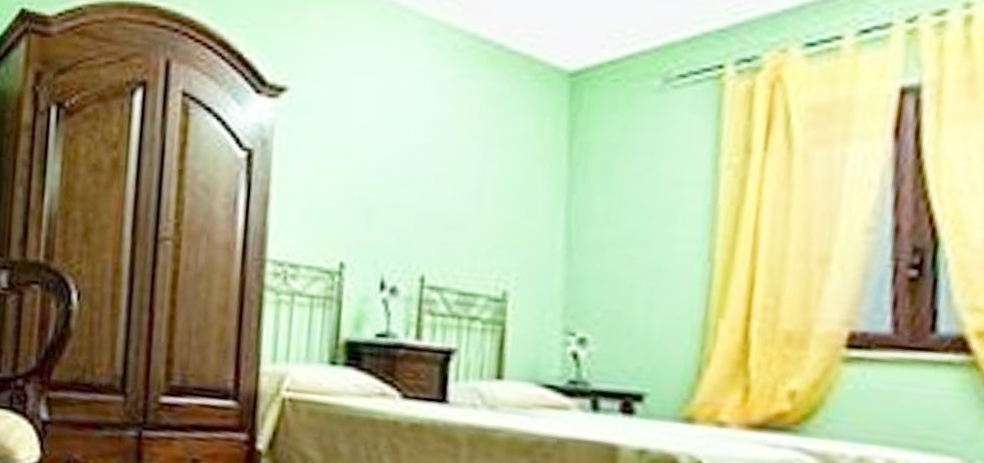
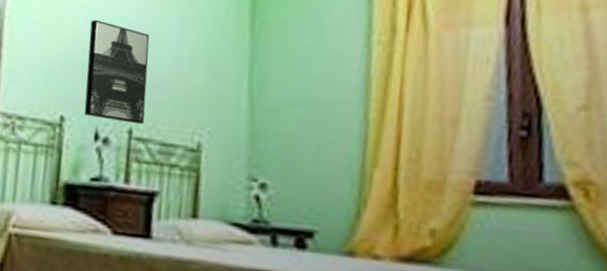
wall art: none [367,147,445,271] -> present [84,19,150,125]

